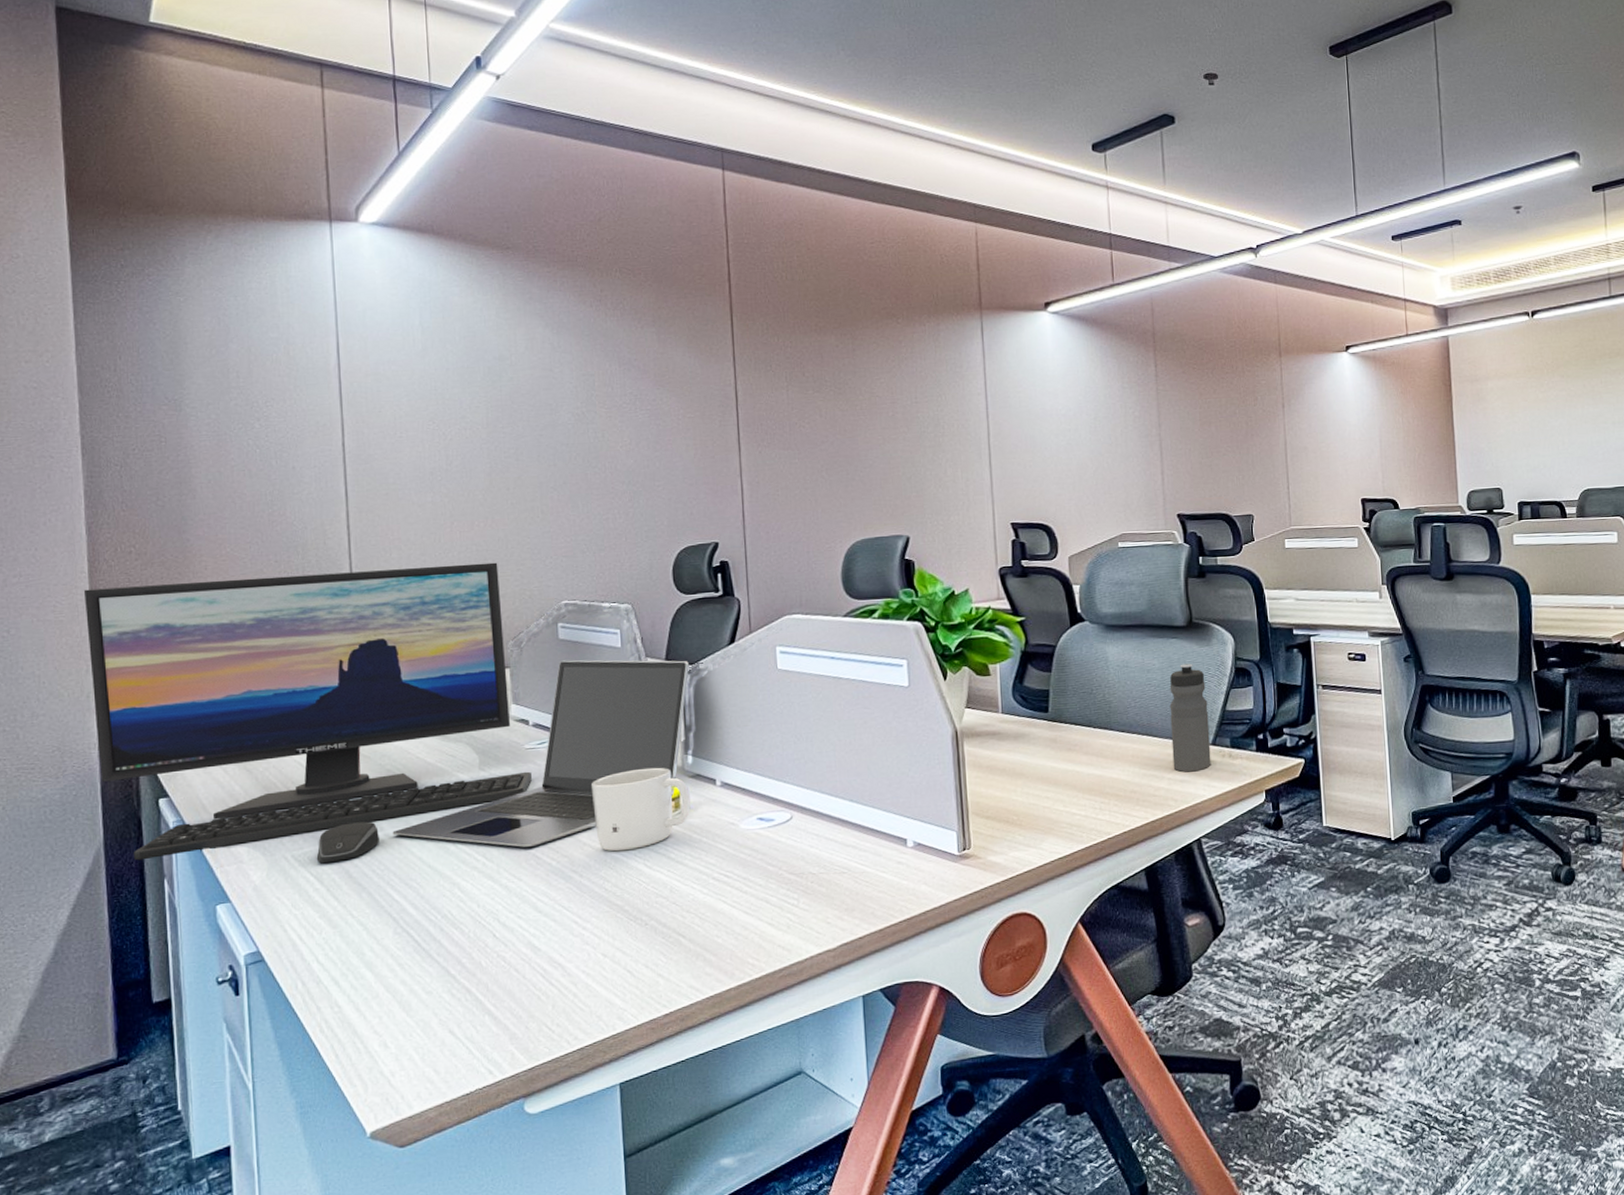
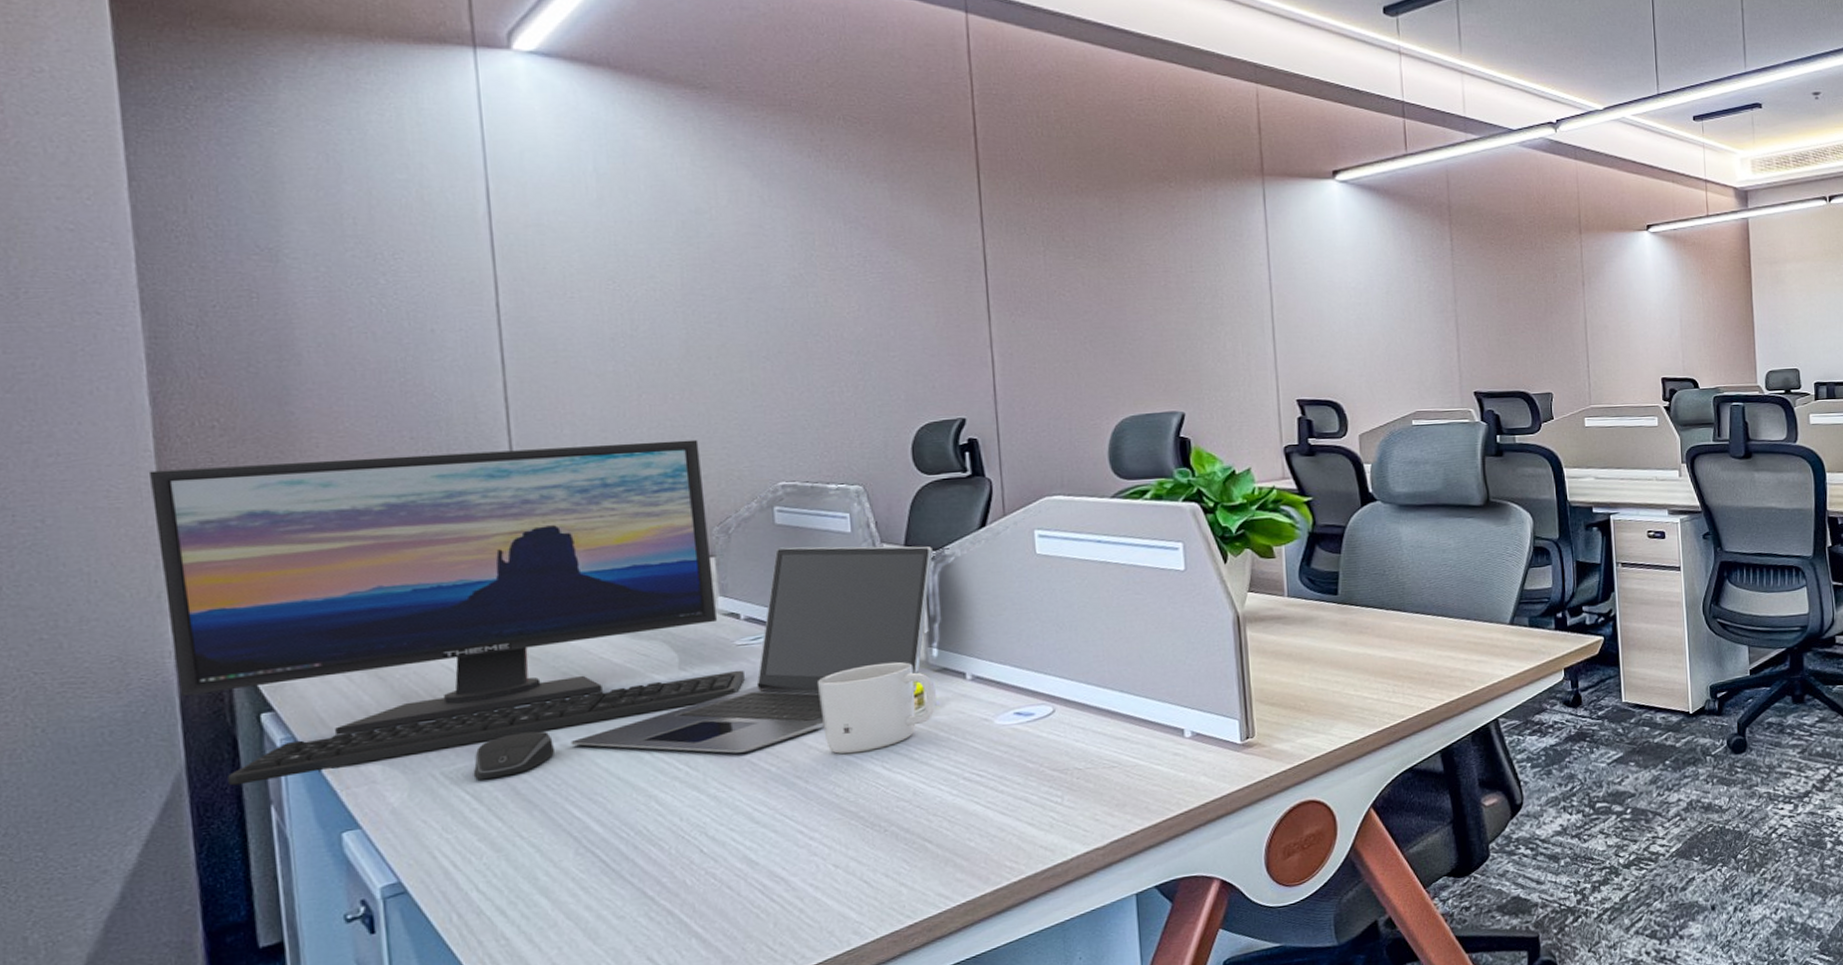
water bottle: present [1169,663,1211,773] -> none [1466,543,1509,653]

